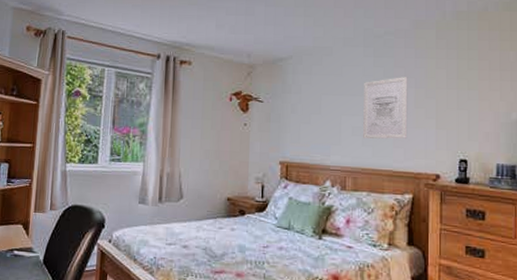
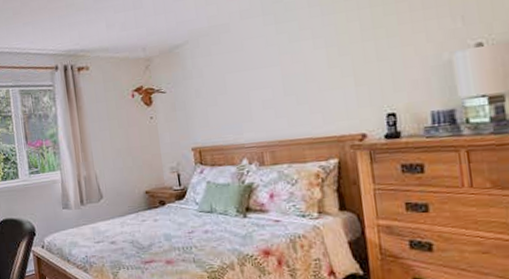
wall art: present [363,77,408,139] -> none [268,38,324,111]

